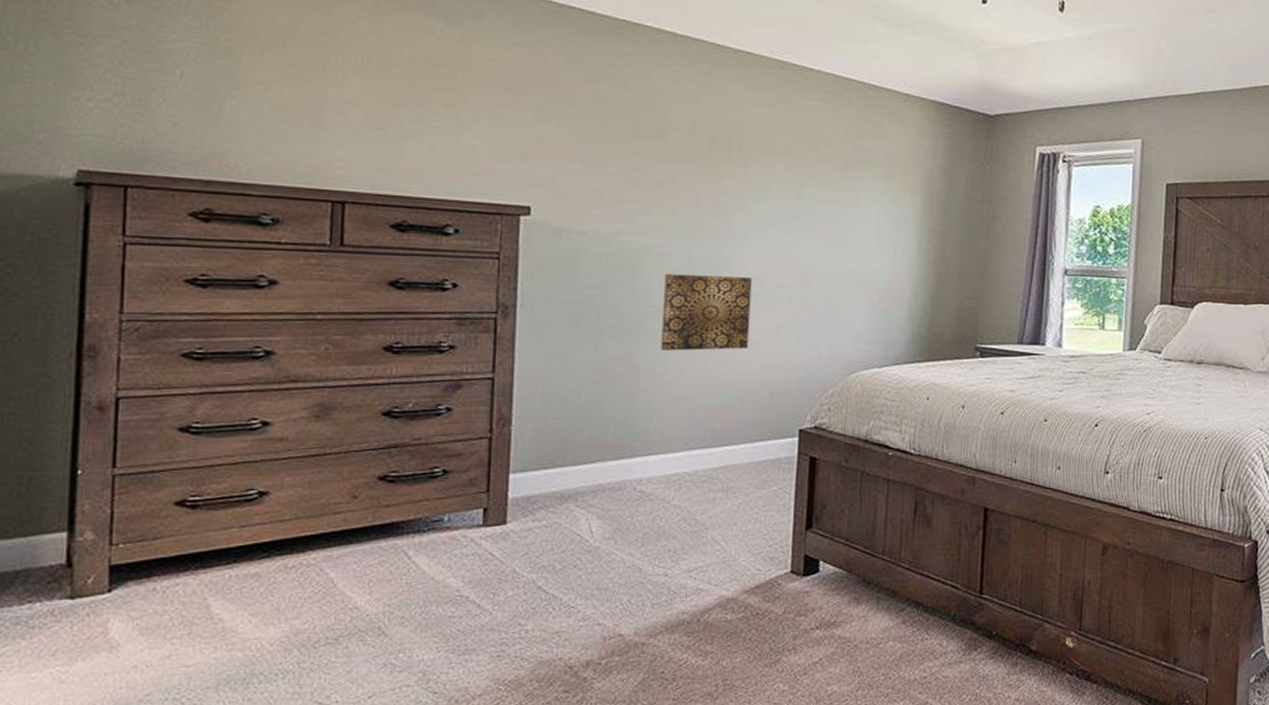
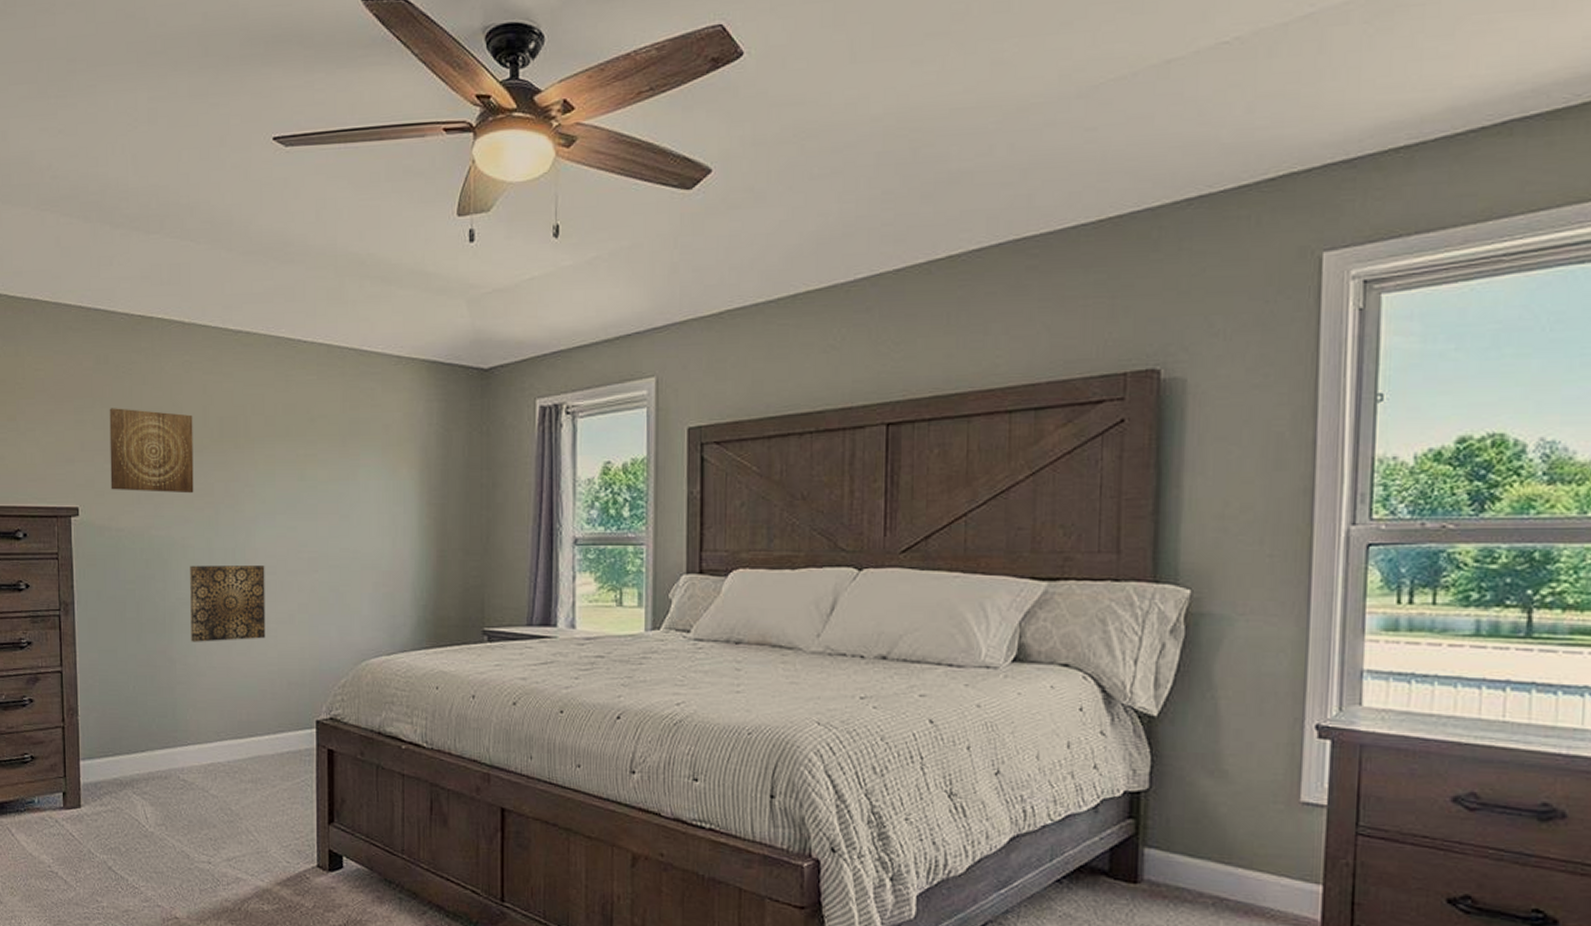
wall art: none [574,108,680,202] -> present [109,408,194,494]

